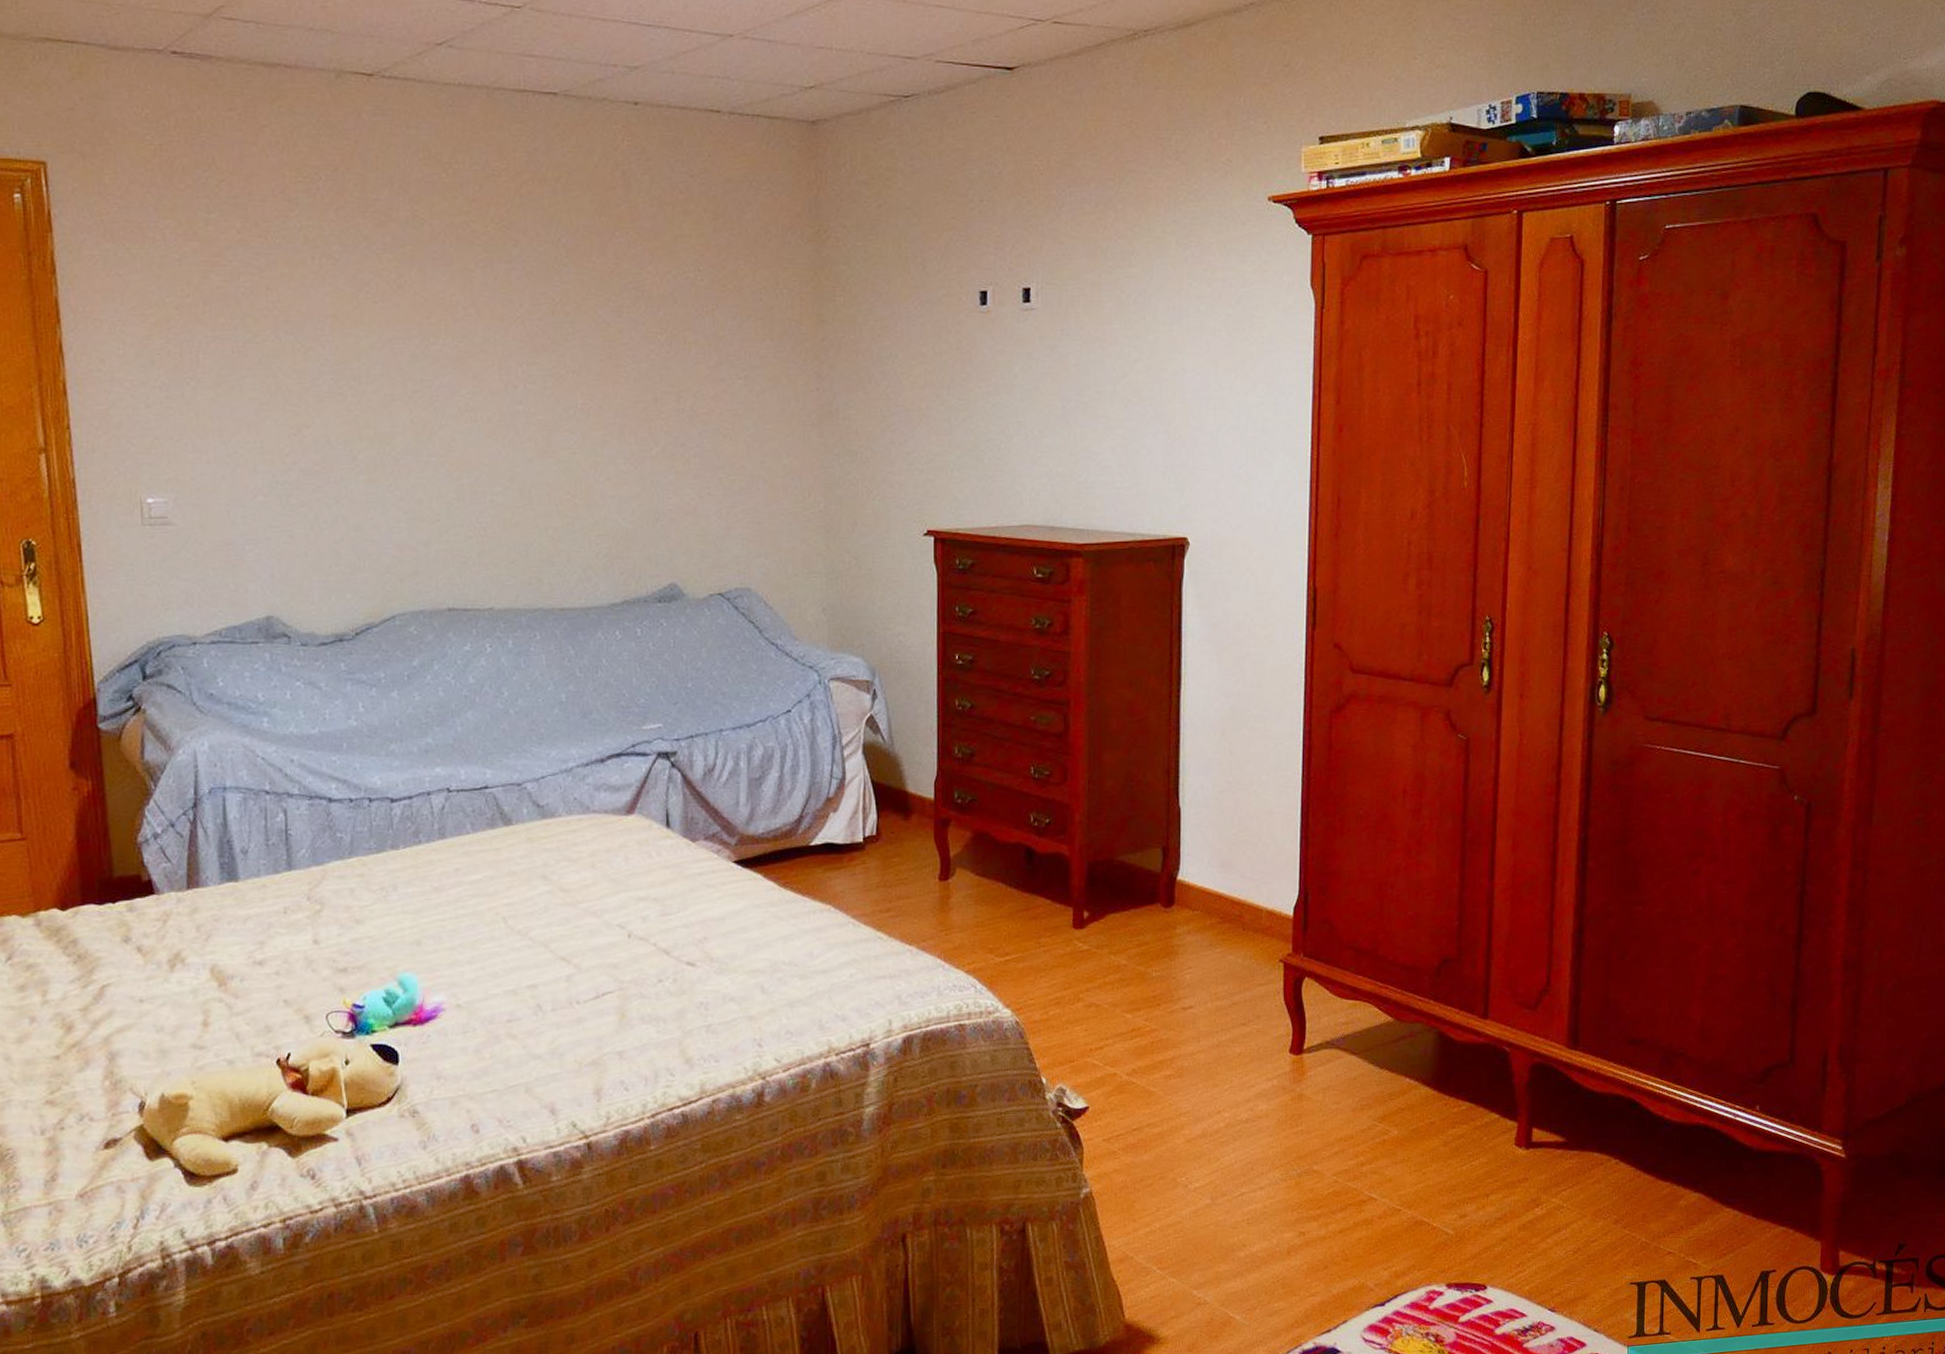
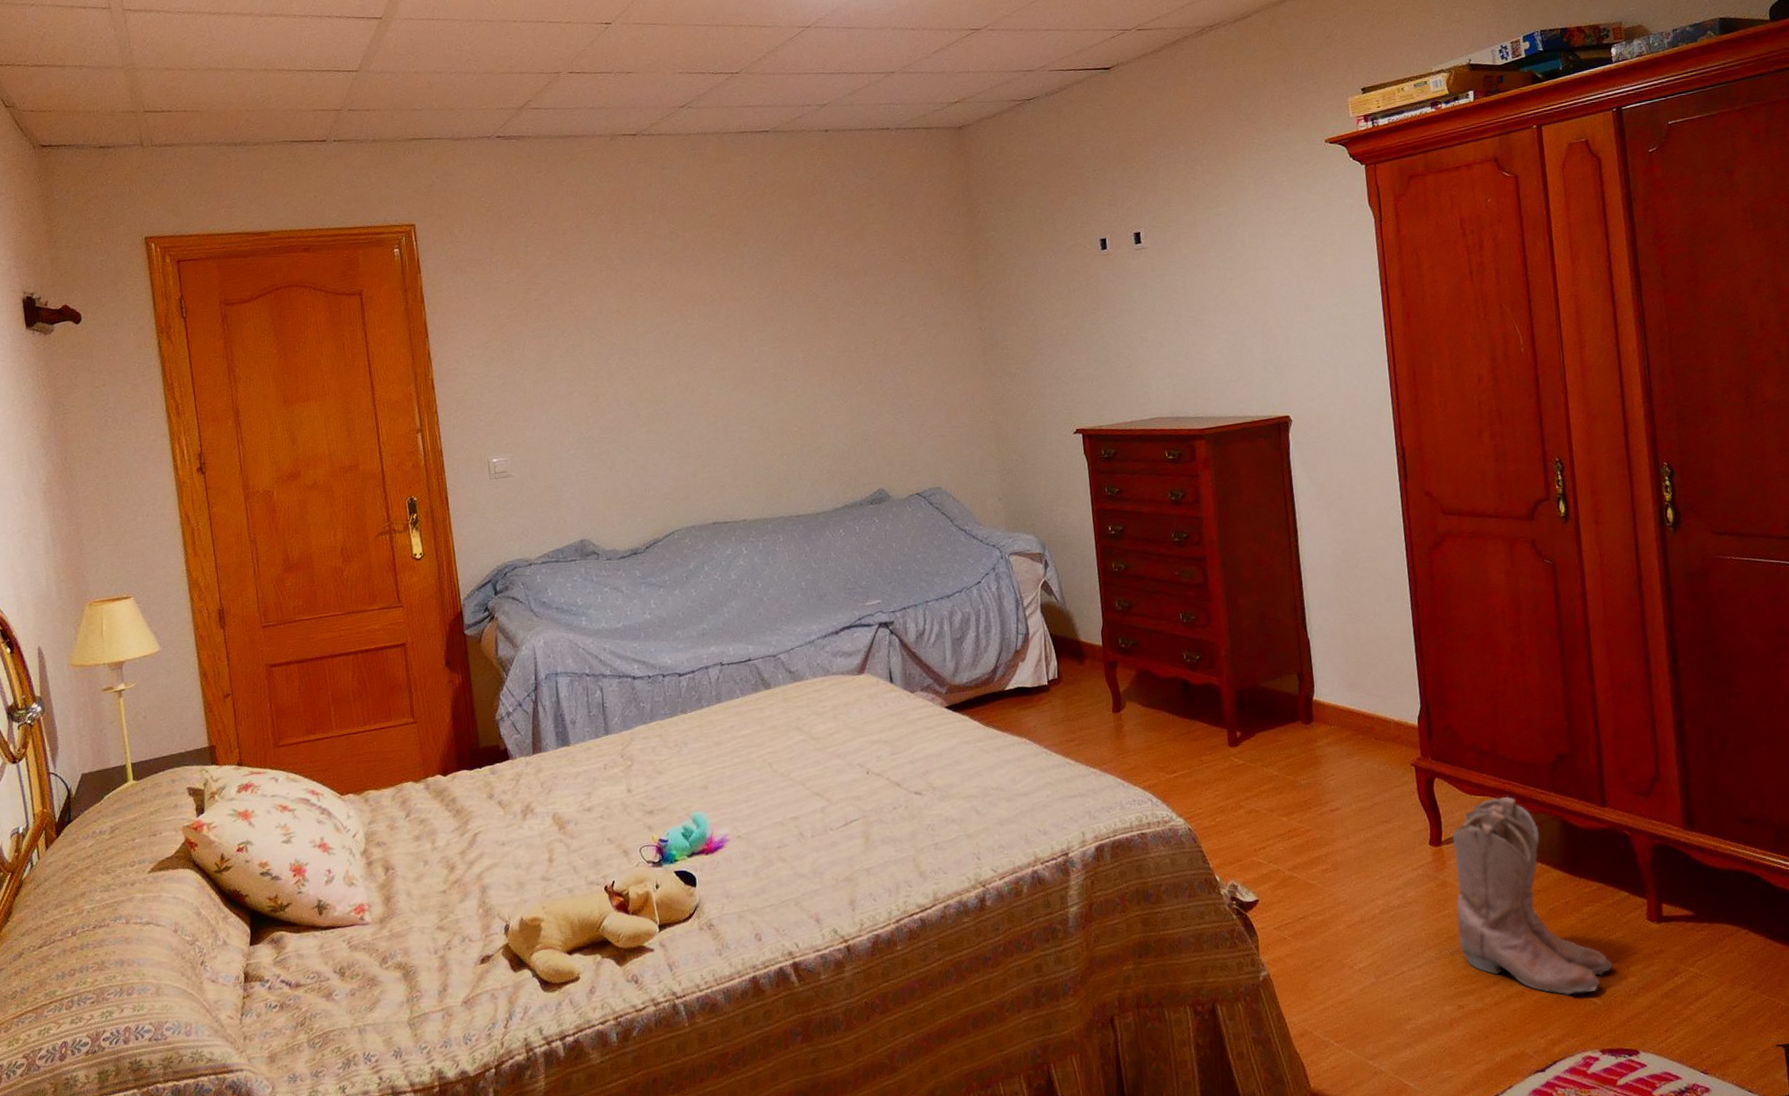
boots: none [1308,1002,1472,1224] -> present [1452,796,1613,995]

